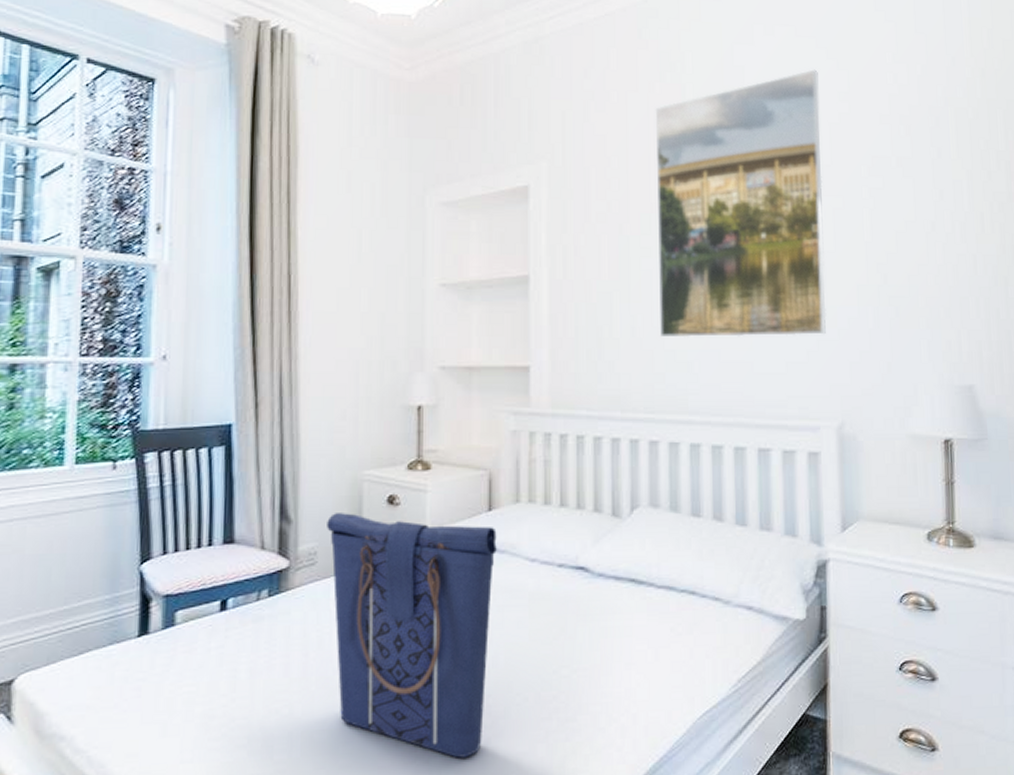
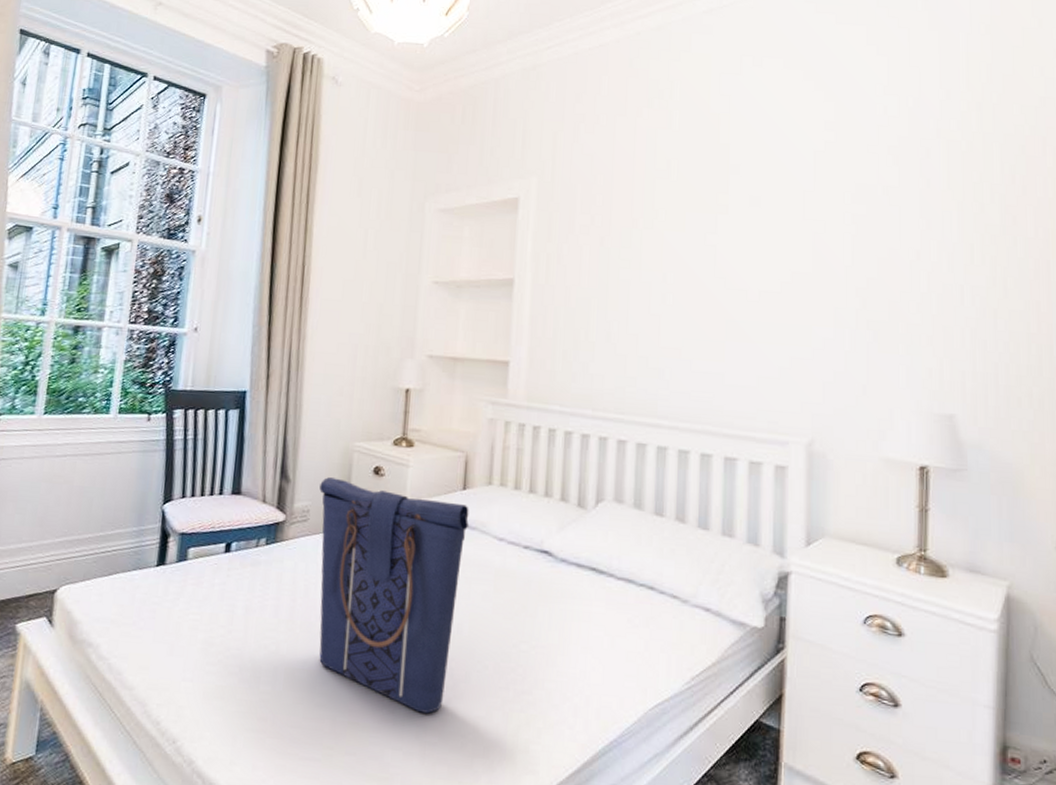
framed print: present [655,69,827,338] -> none [634,99,805,353]

